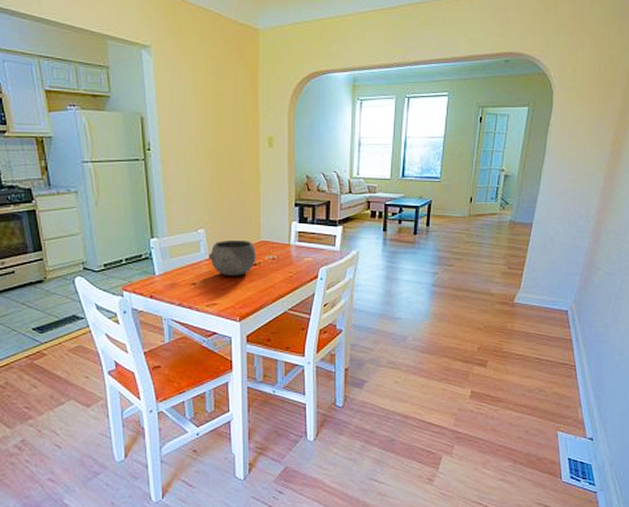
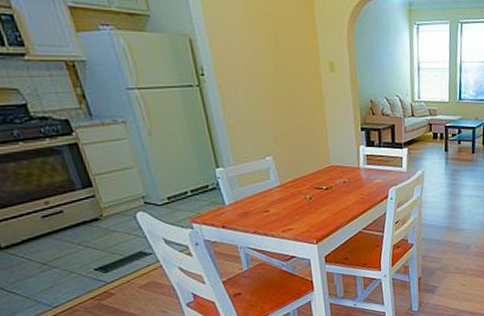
bowl: present [209,241,256,276] -> none [279,166,328,202]

